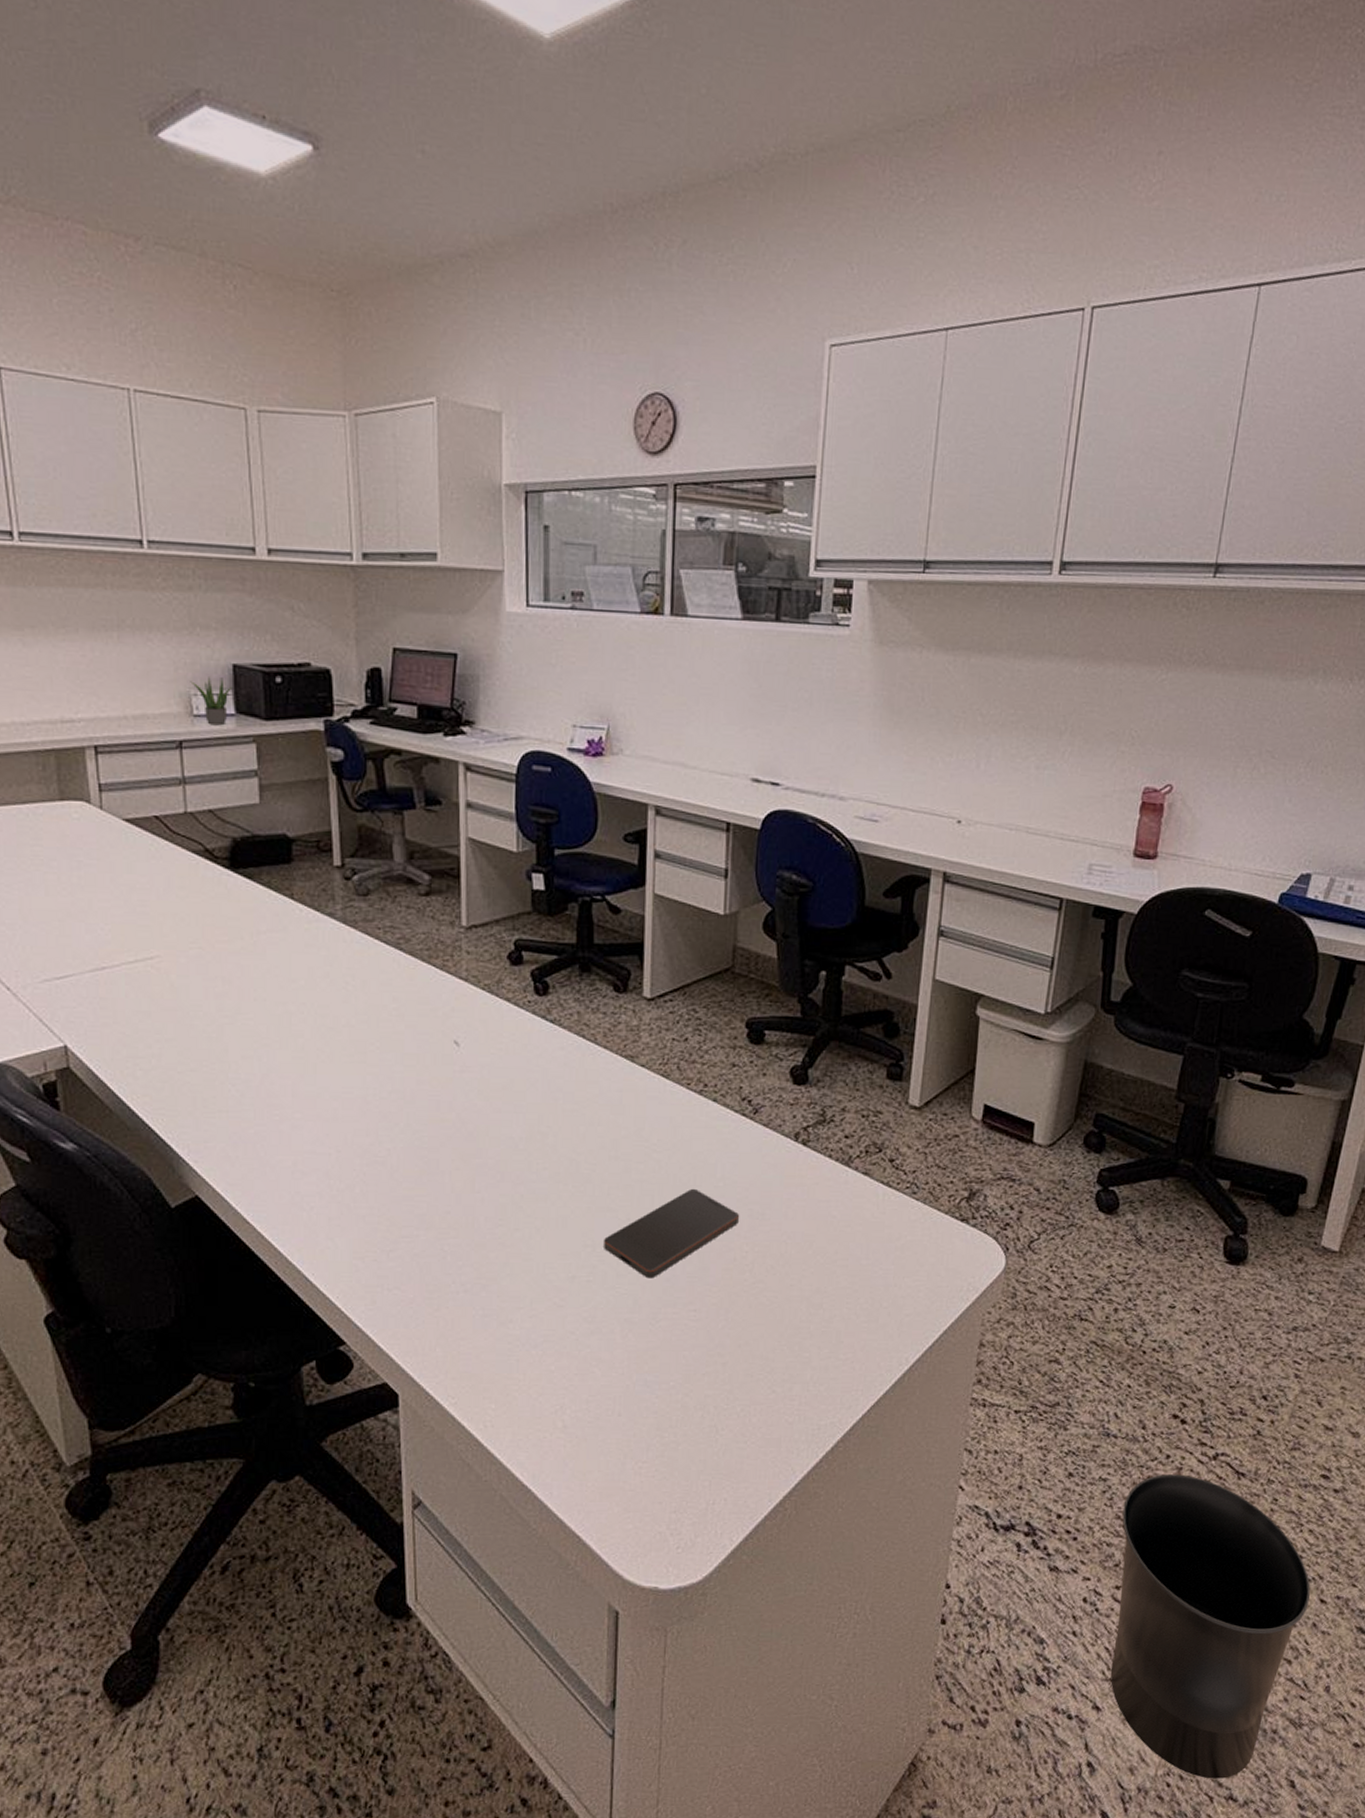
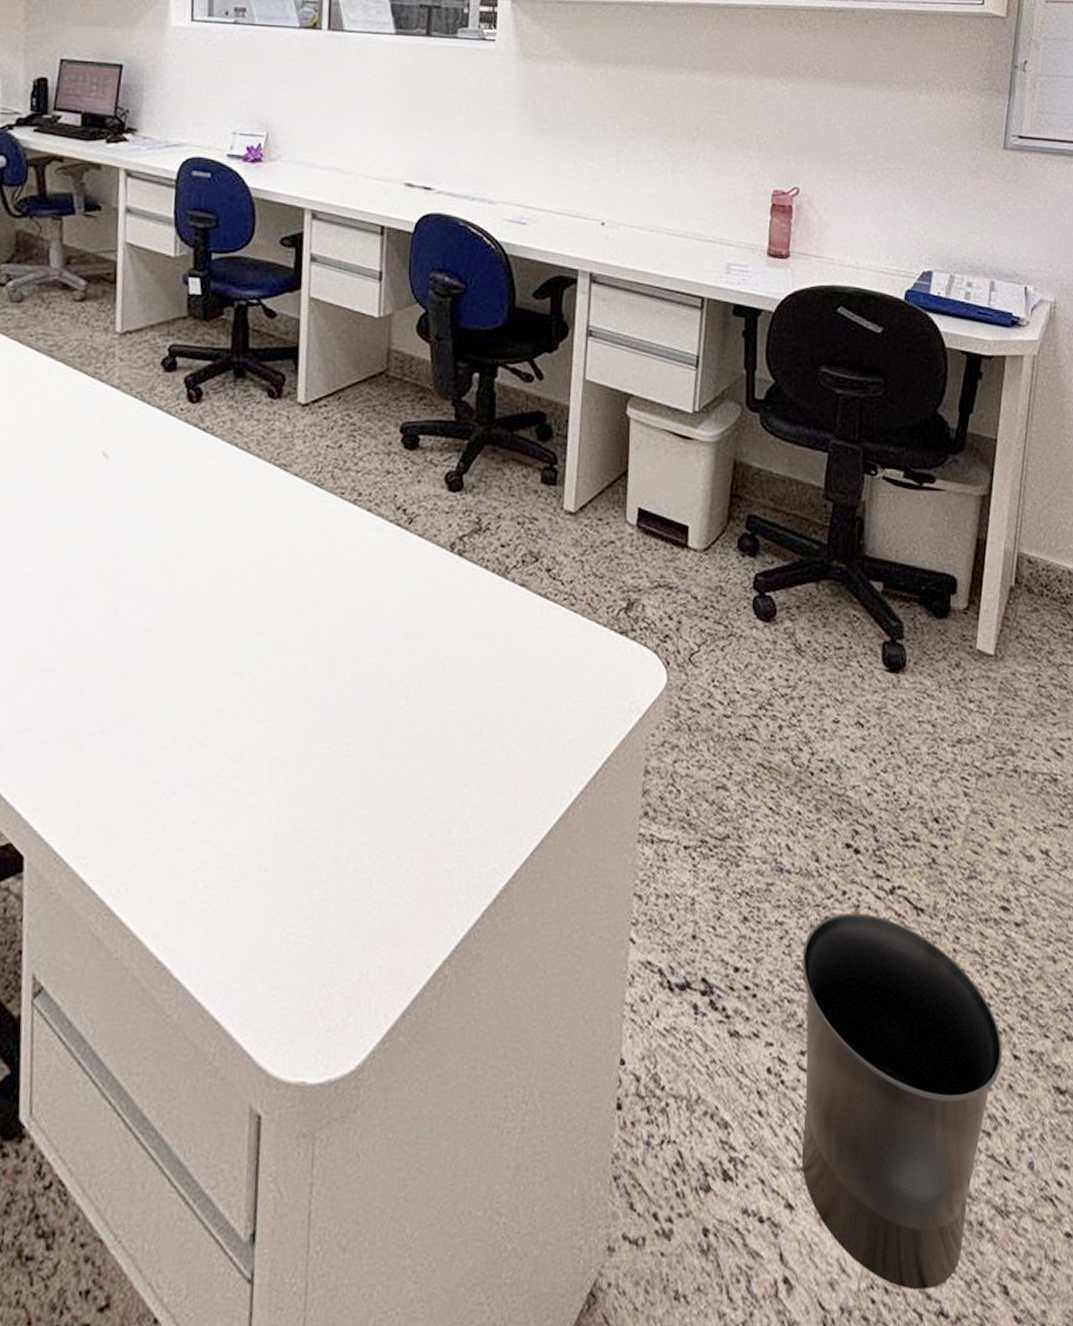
phone: present [604,1188,740,1279] -> none [253,606,395,709]

